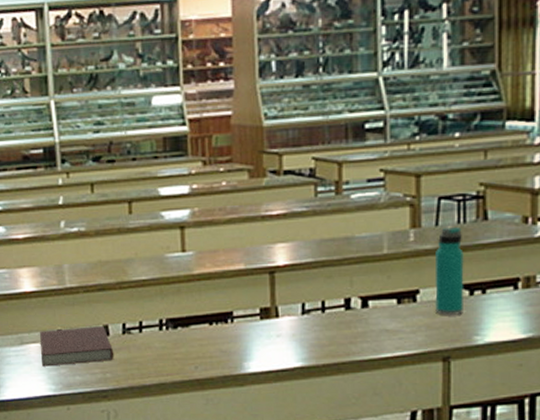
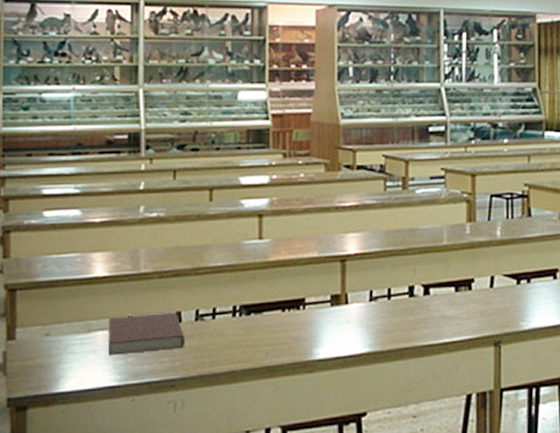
water bottle: present [434,226,464,315] -> none [487,221,512,302]

